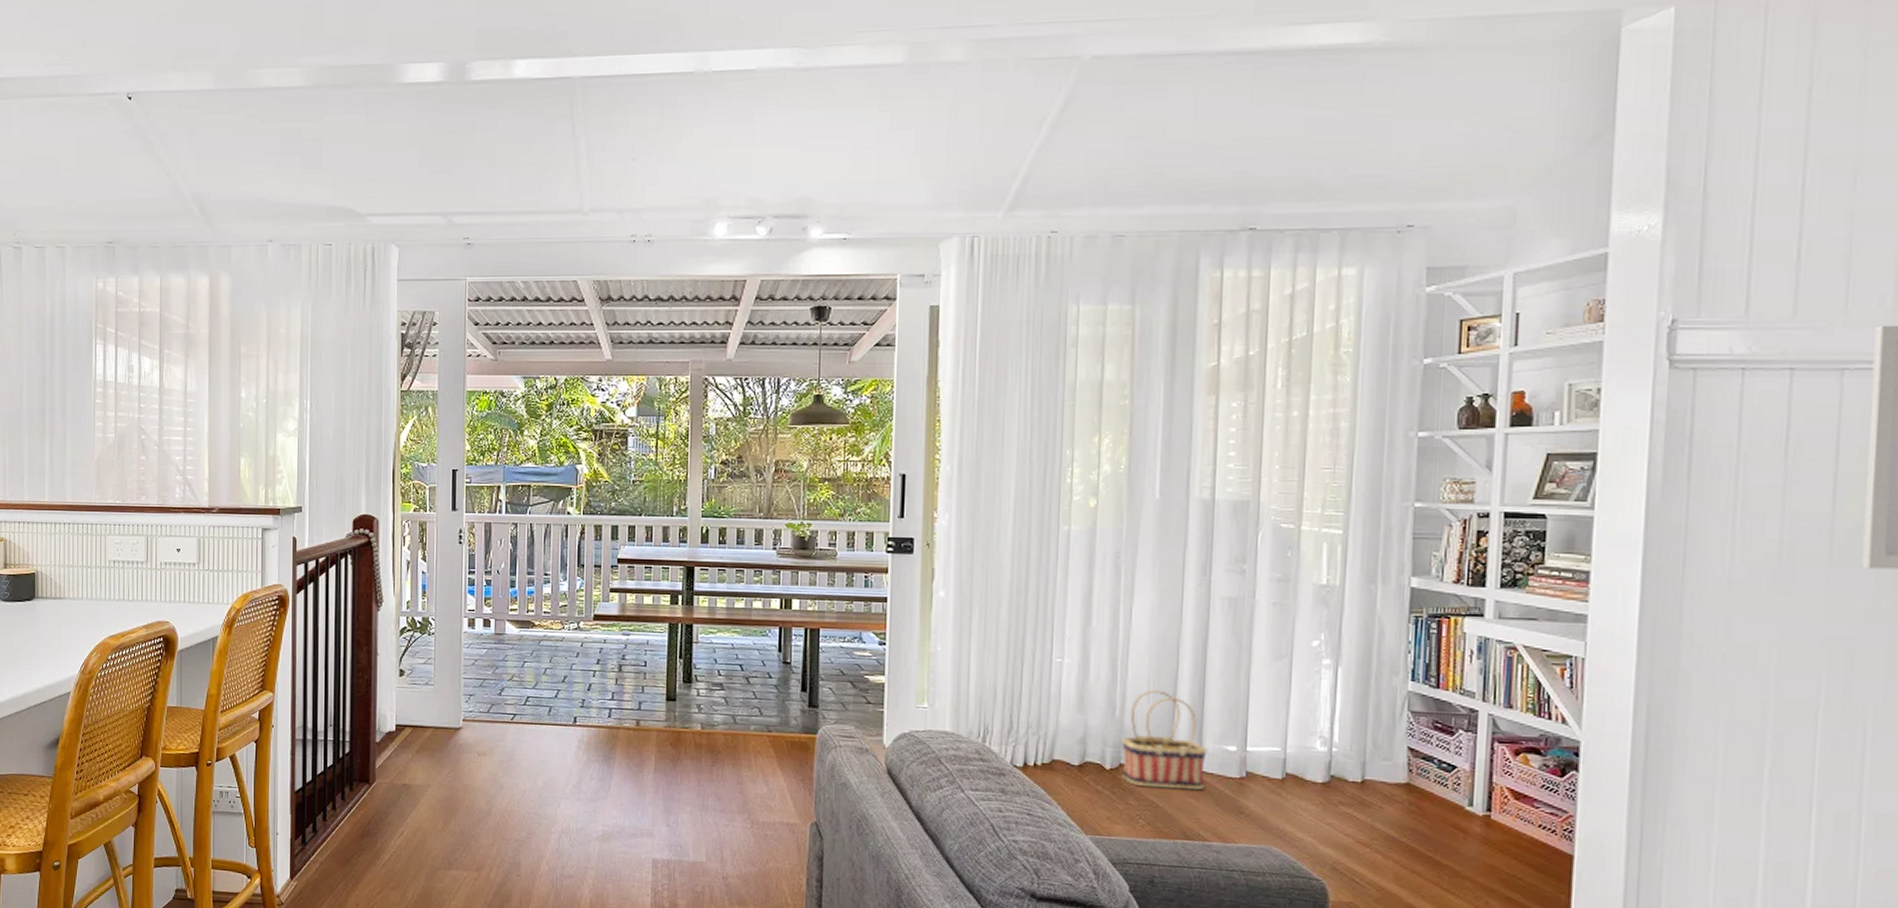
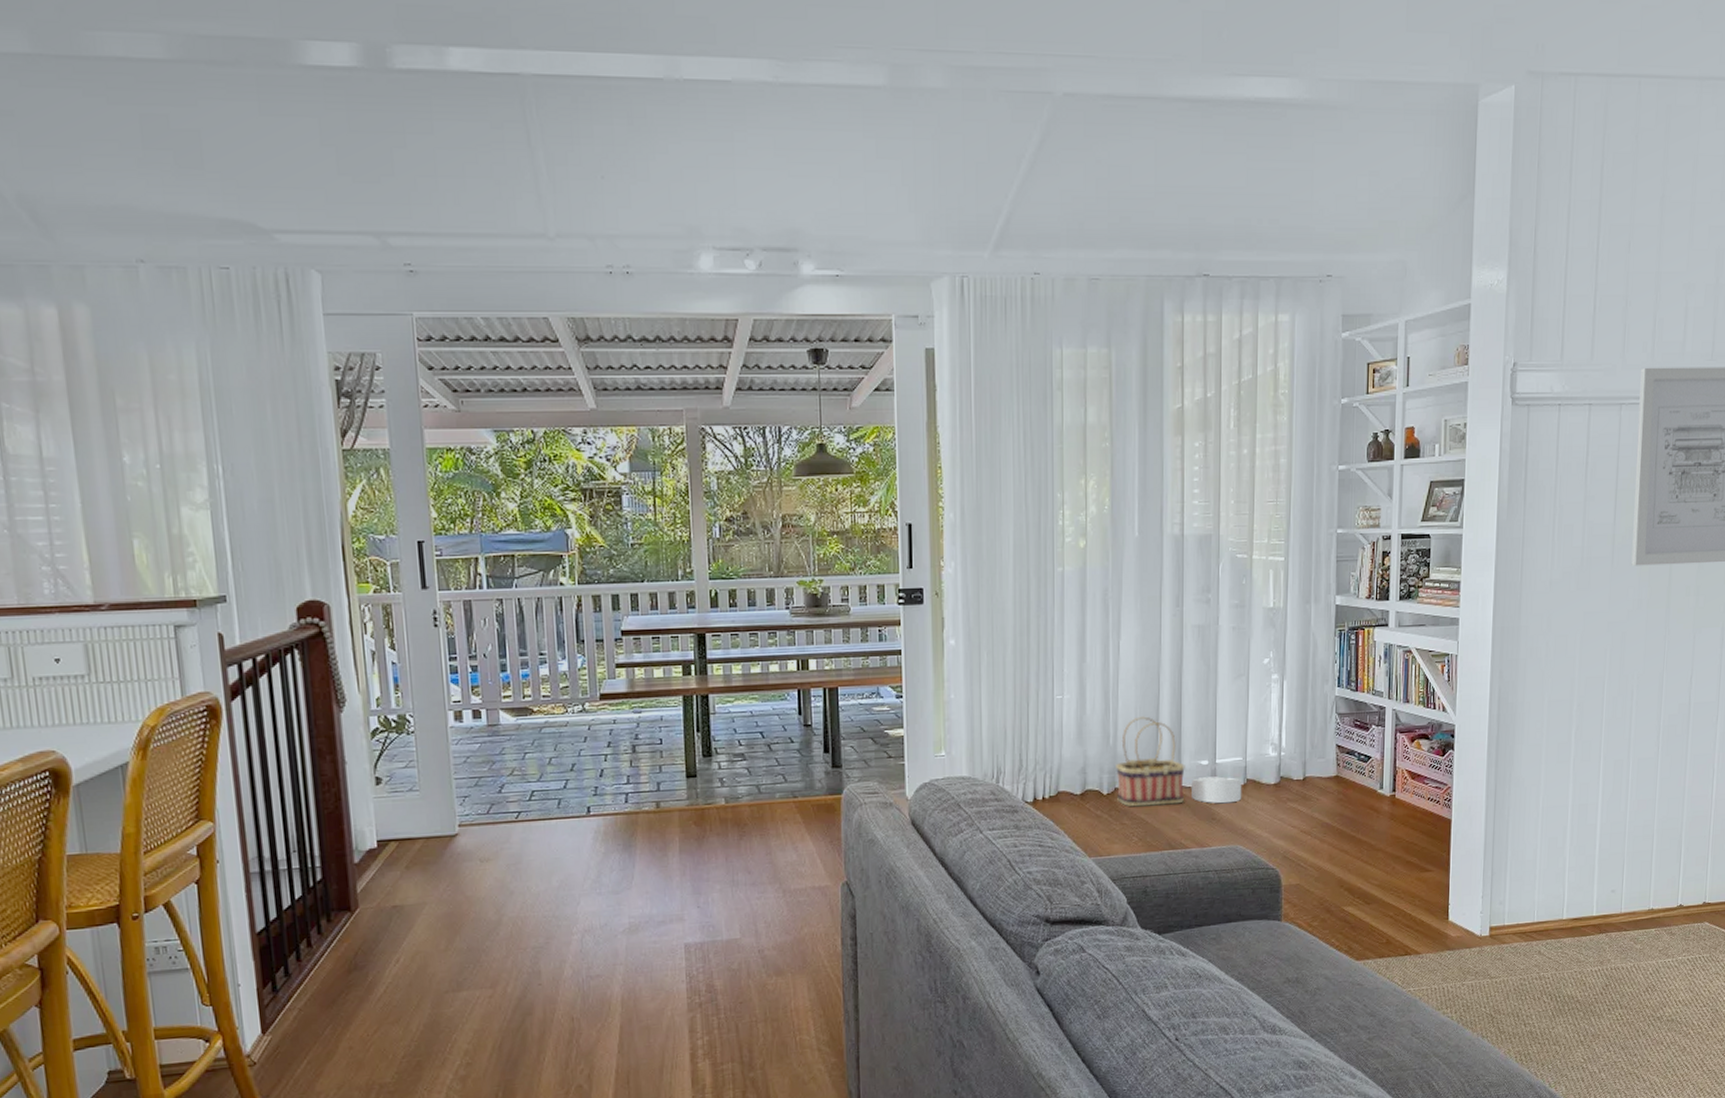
decorative bowl: none [1214,764,1280,798] -> present [1192,776,1242,804]

